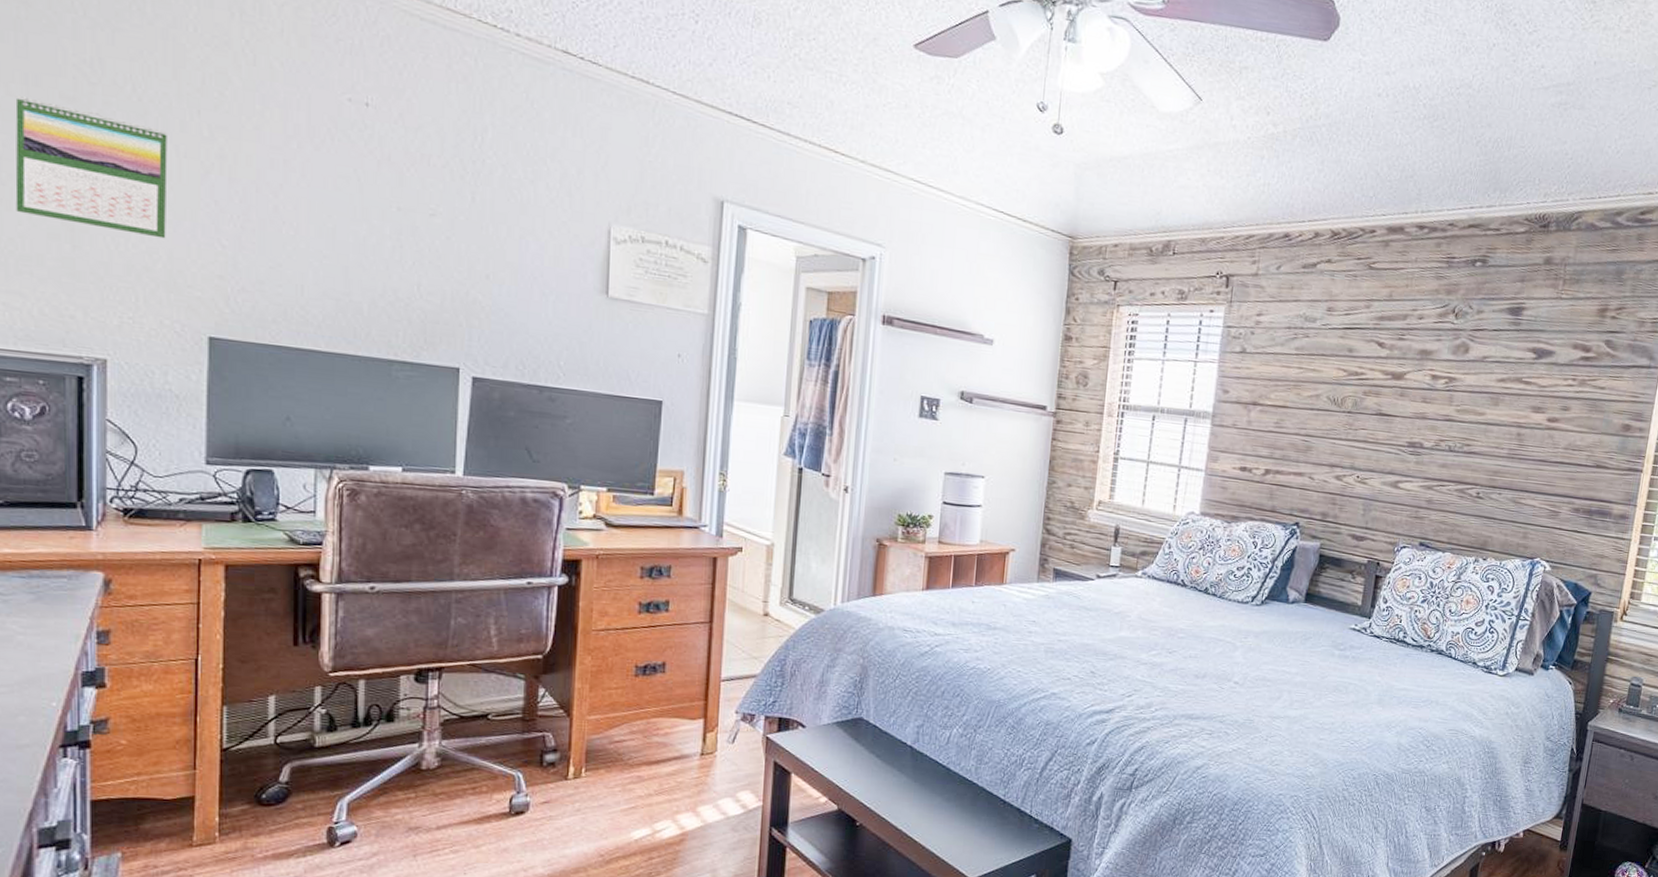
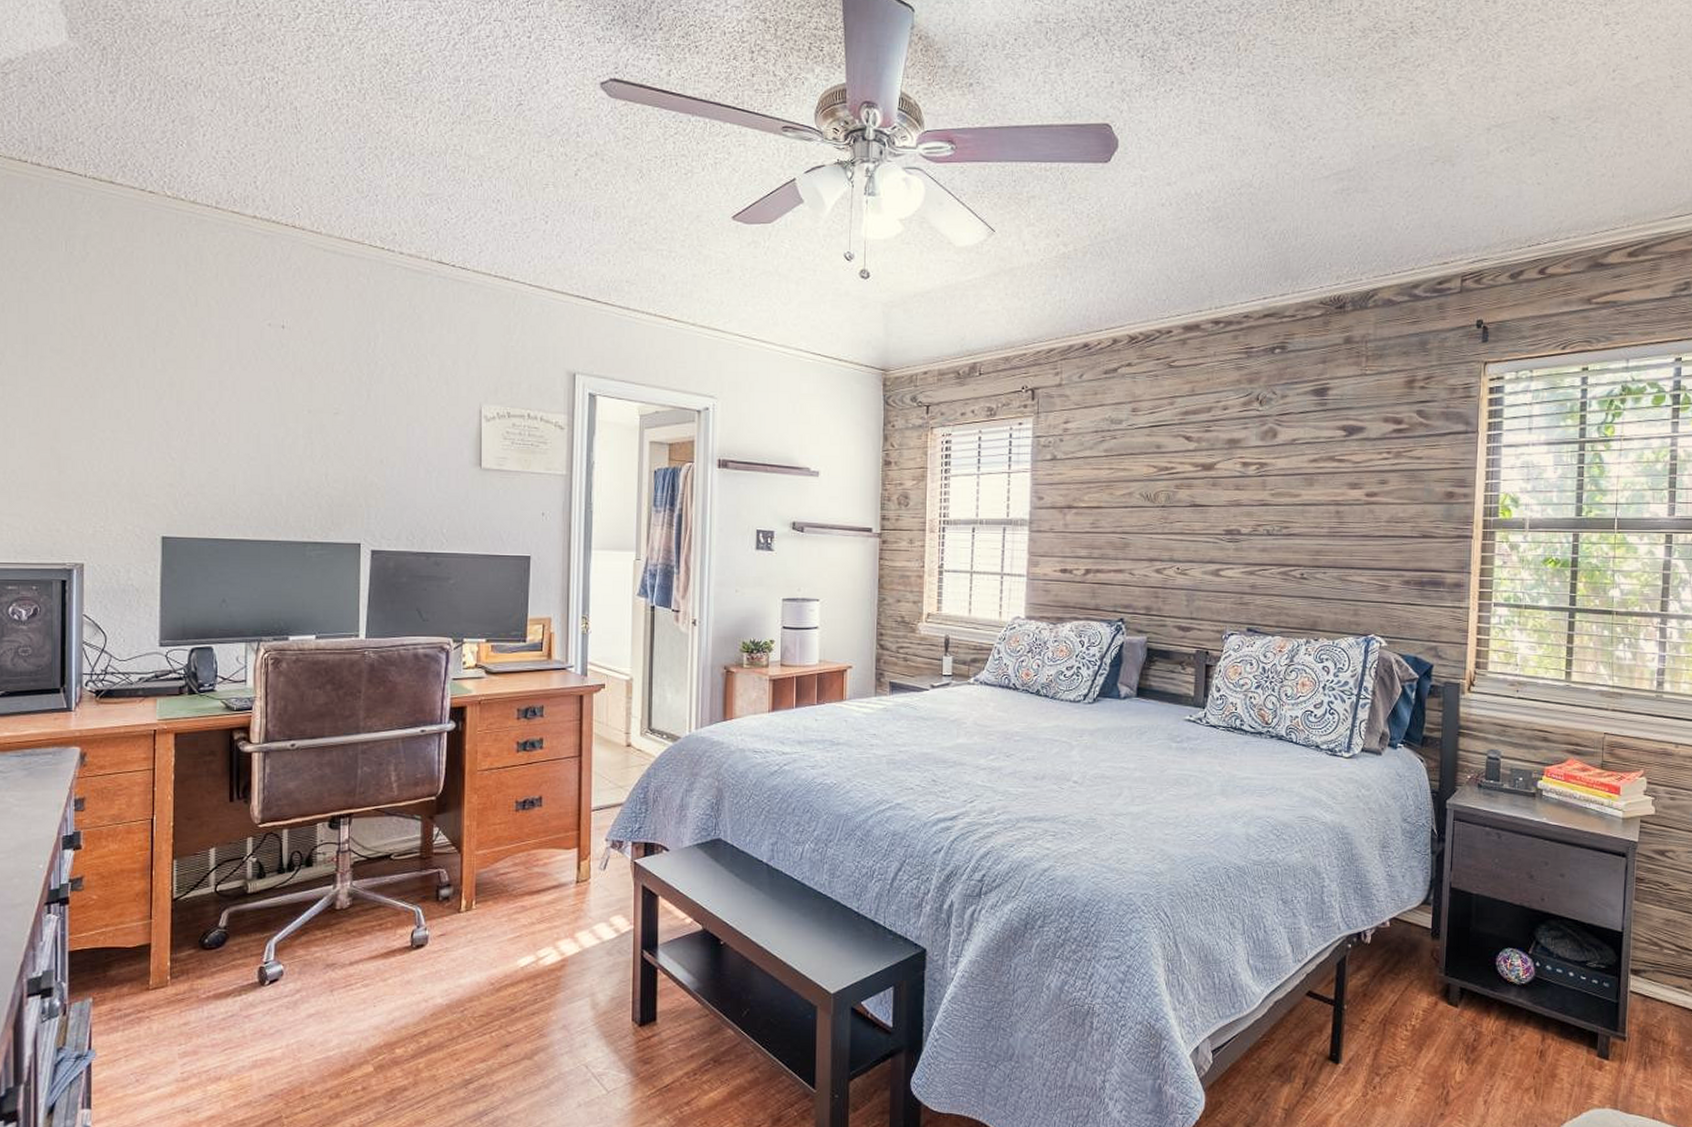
calendar: present [15,96,168,239] -> none [17,354,130,458]

